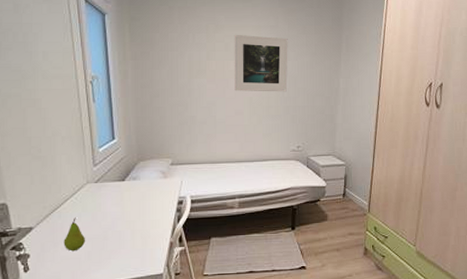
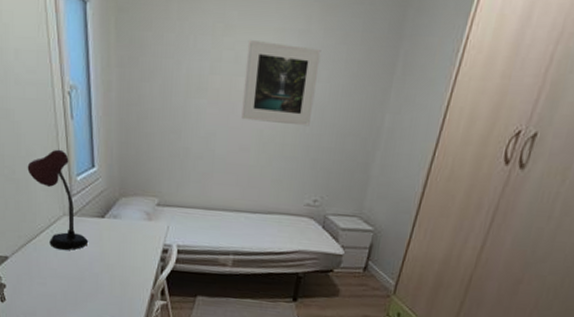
desk lamp: none [53,127,111,215] -> present [27,149,89,251]
fruit: present [63,217,86,252] -> none [39,252,62,288]

